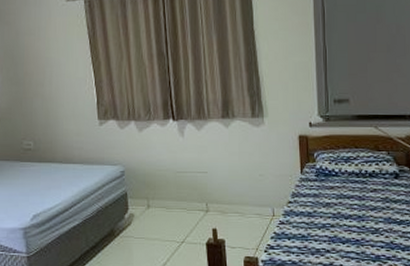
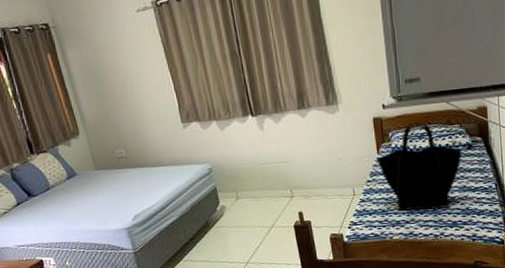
tote bag: none [299,143,389,239] -> present [376,121,462,211]

